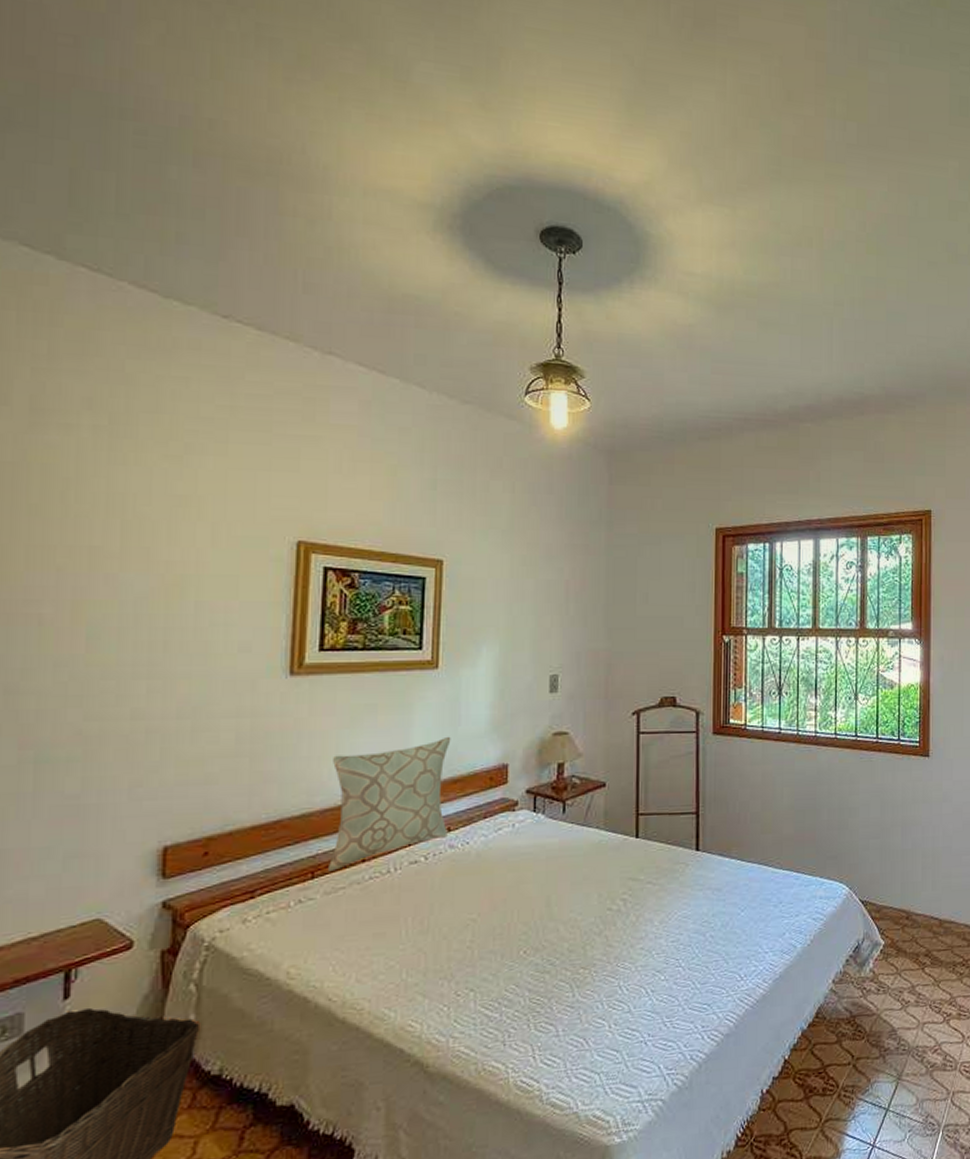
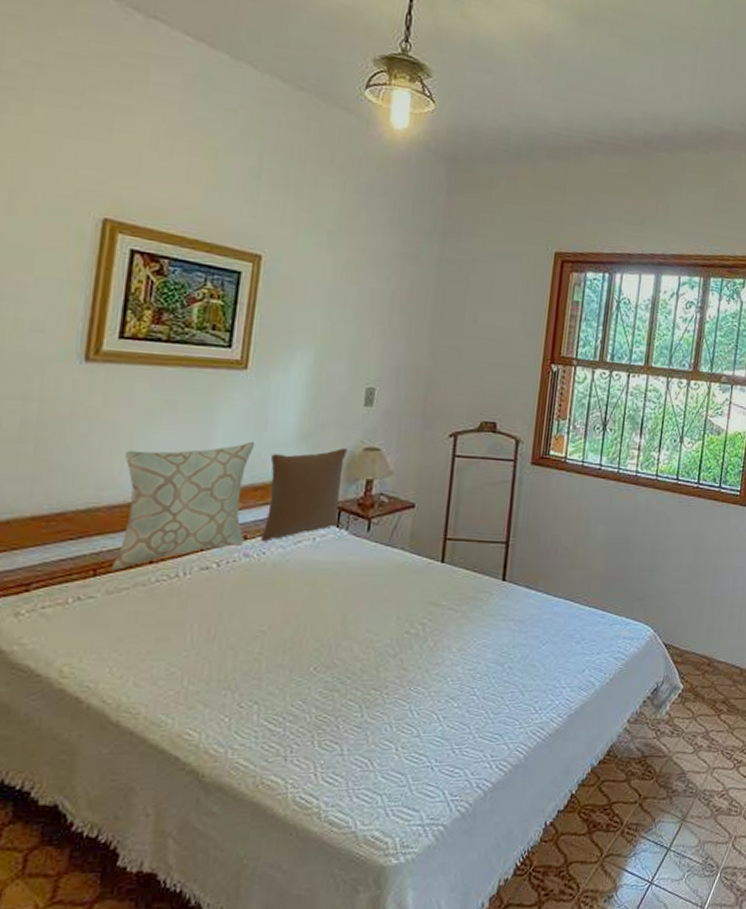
pillow: none [464,735,537,831] -> present [261,448,347,541]

